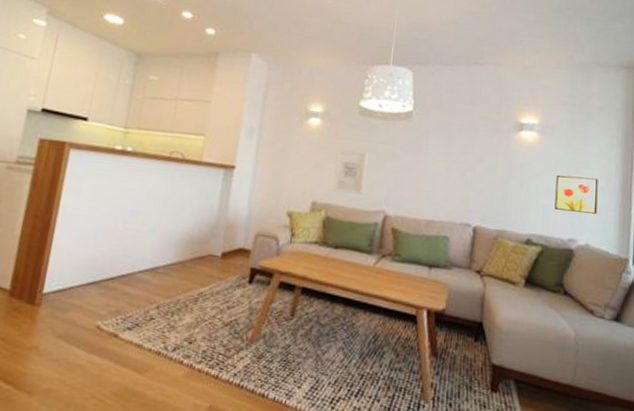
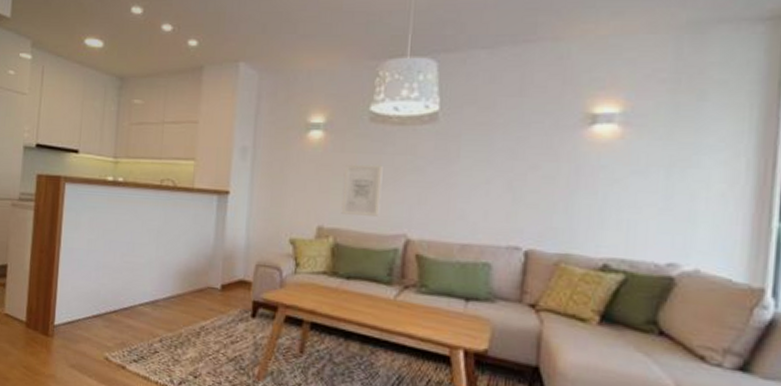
wall art: present [555,174,598,214] -> none [645,179,717,229]

